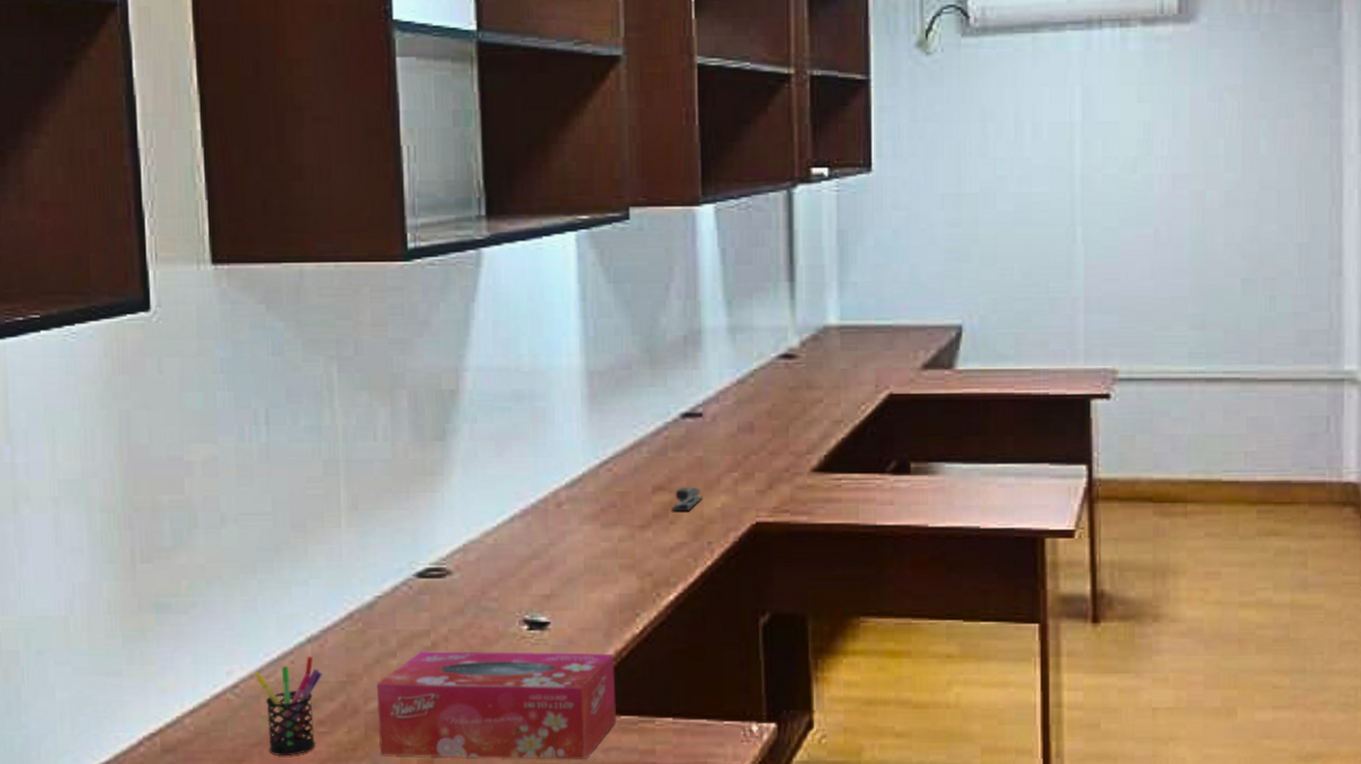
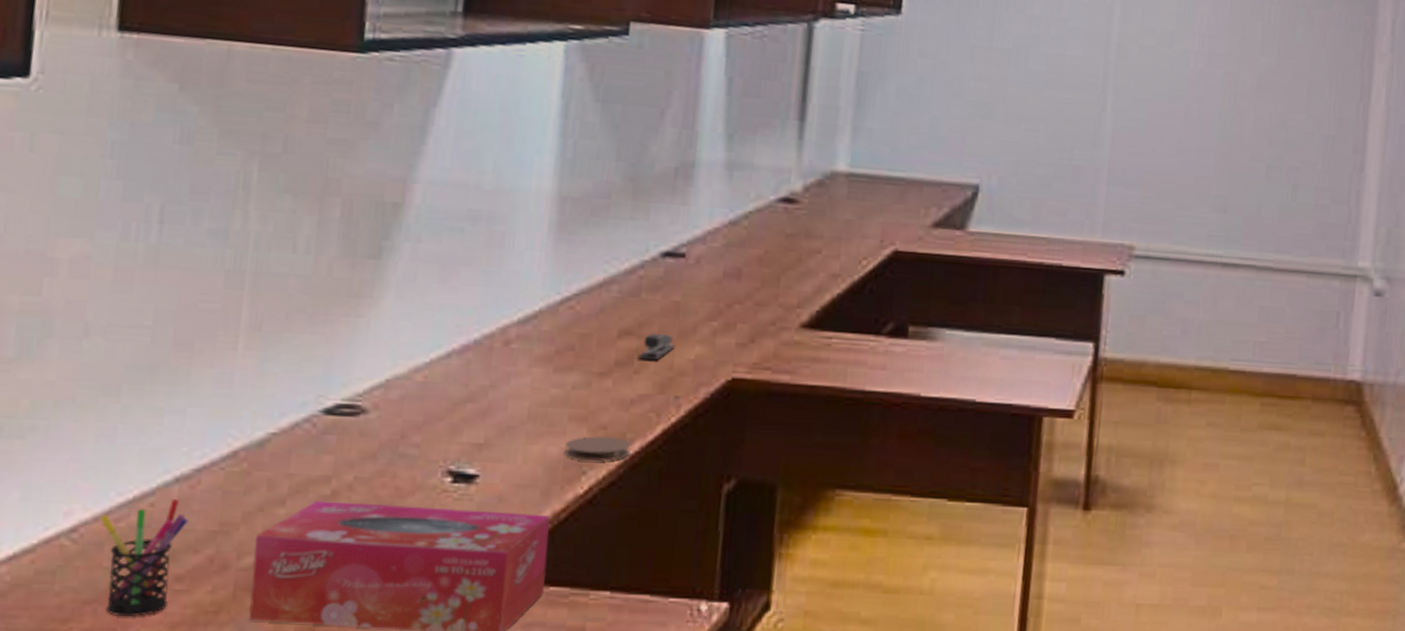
coaster: none [619,581,675,605] -> present [565,435,631,462]

